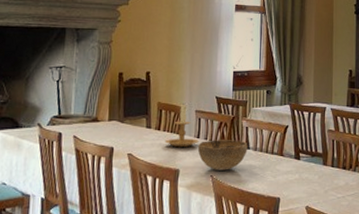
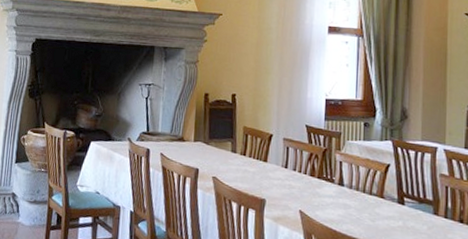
candle holder: present [164,104,199,148] -> none [250,130,287,177]
decorative bowl: present [197,140,248,170] -> none [285,171,342,207]

